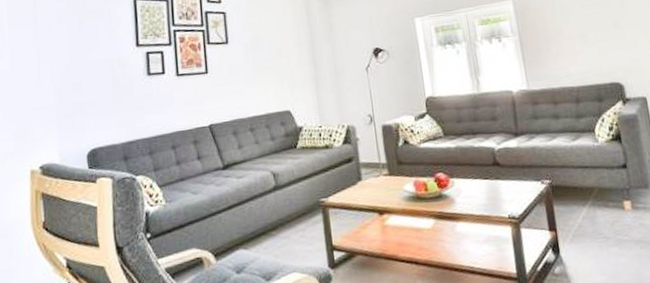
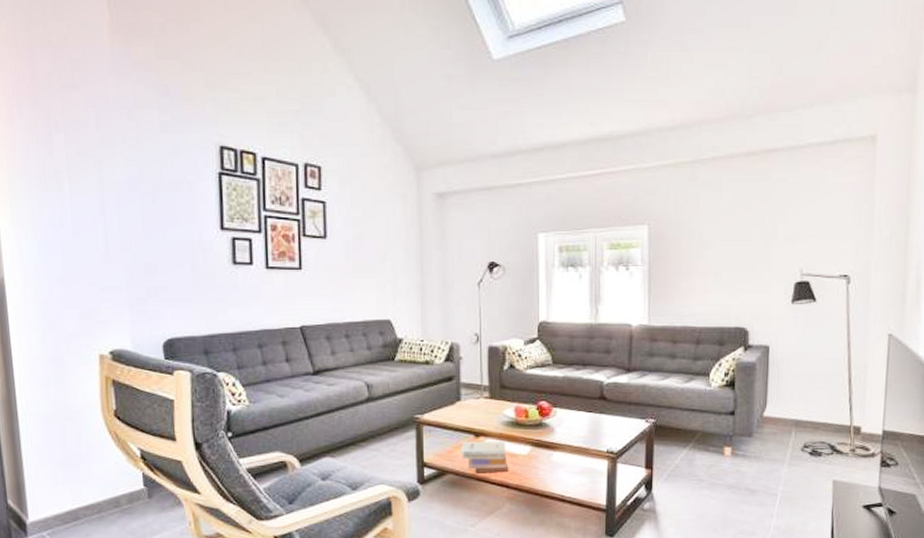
books: none [367,216,416,252] -> present [460,440,509,474]

